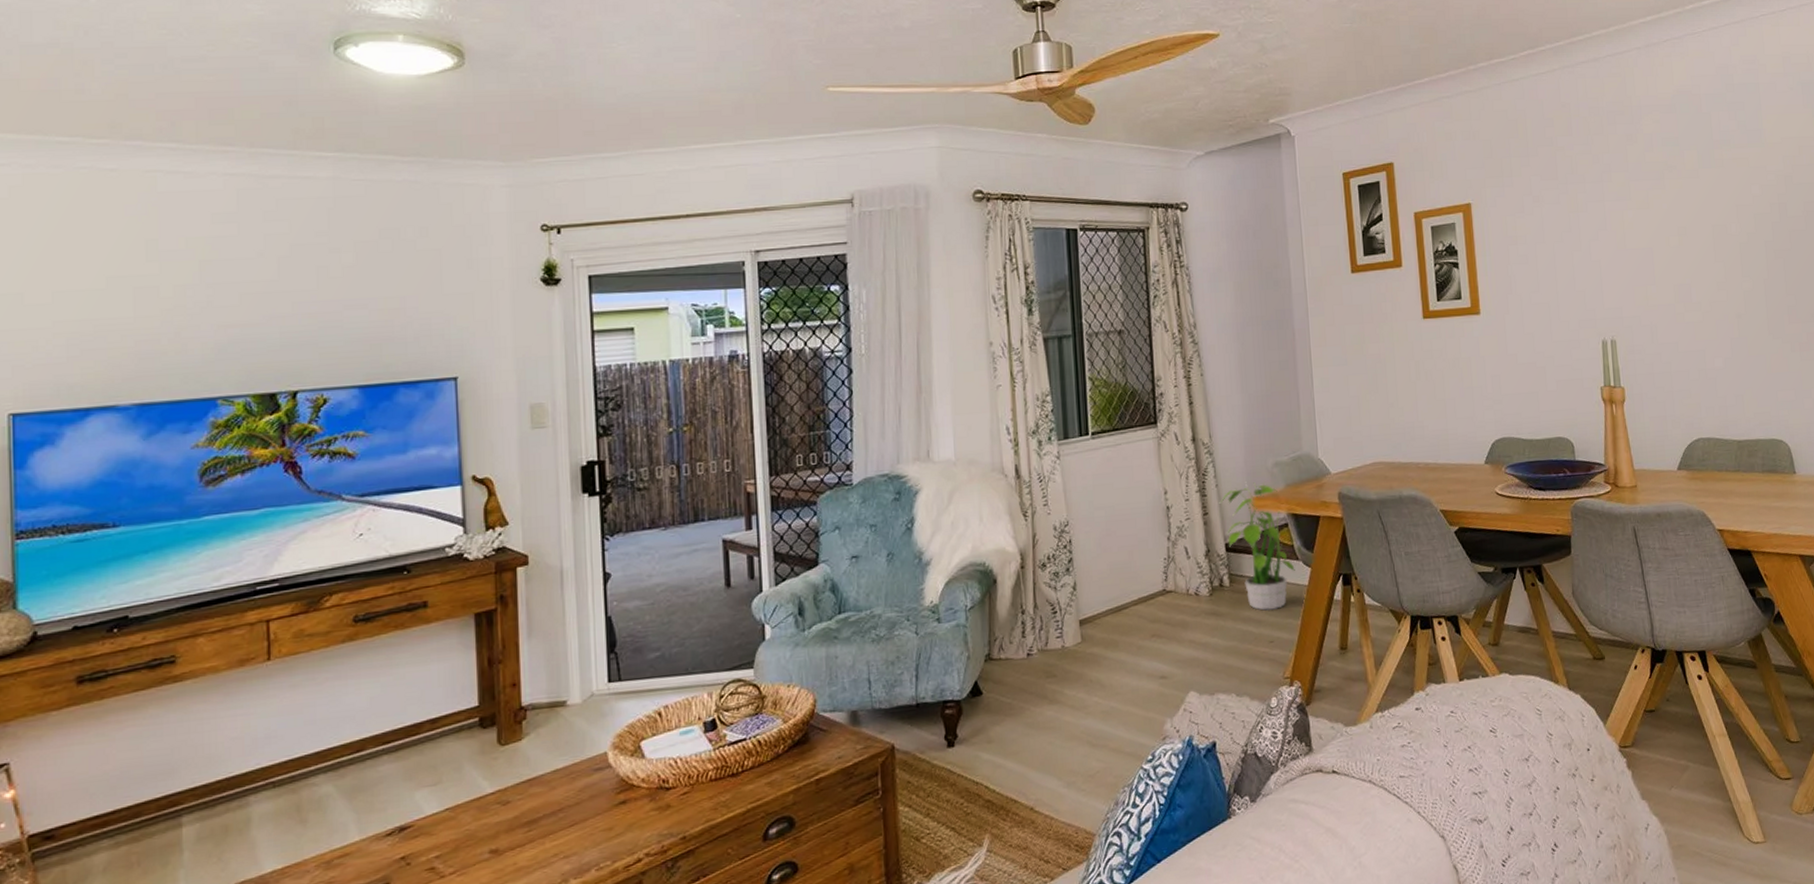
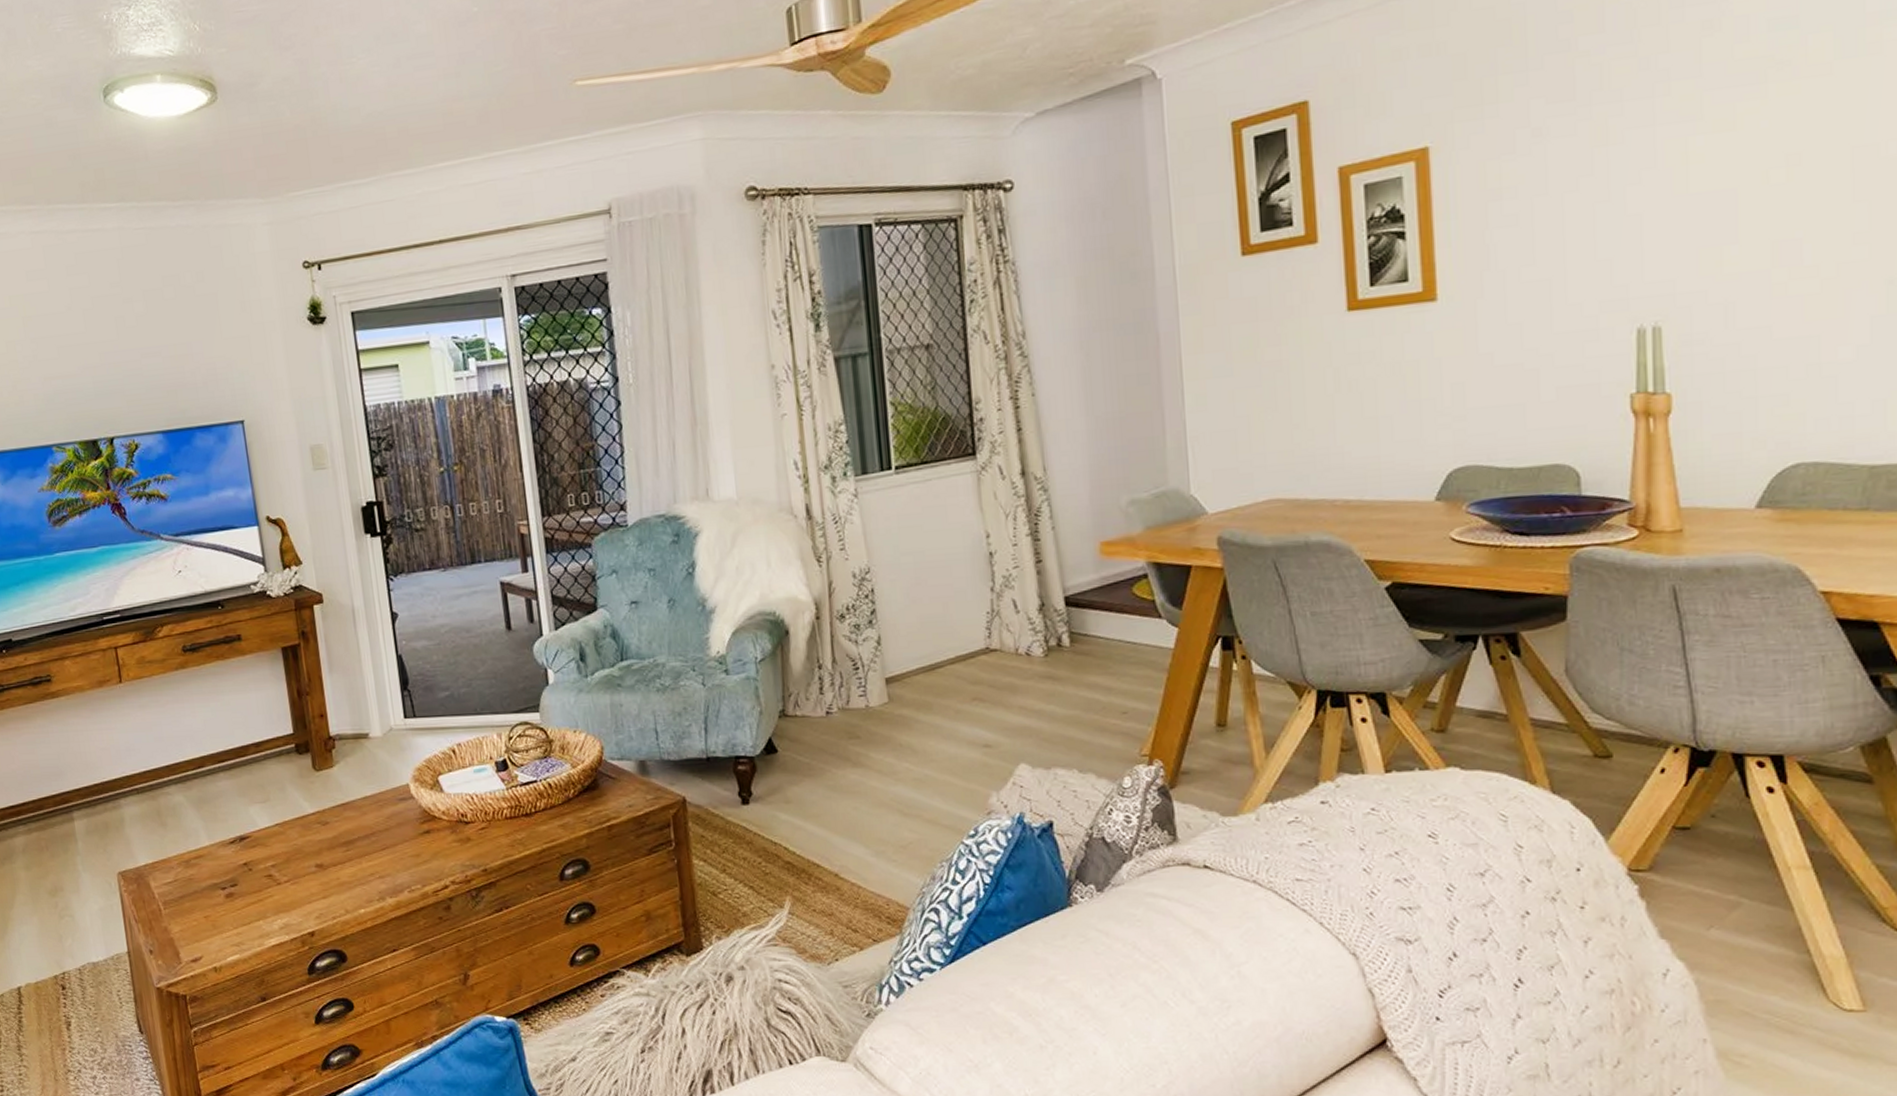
potted plant: present [1219,480,1295,611] -> none [1056,522,1157,676]

